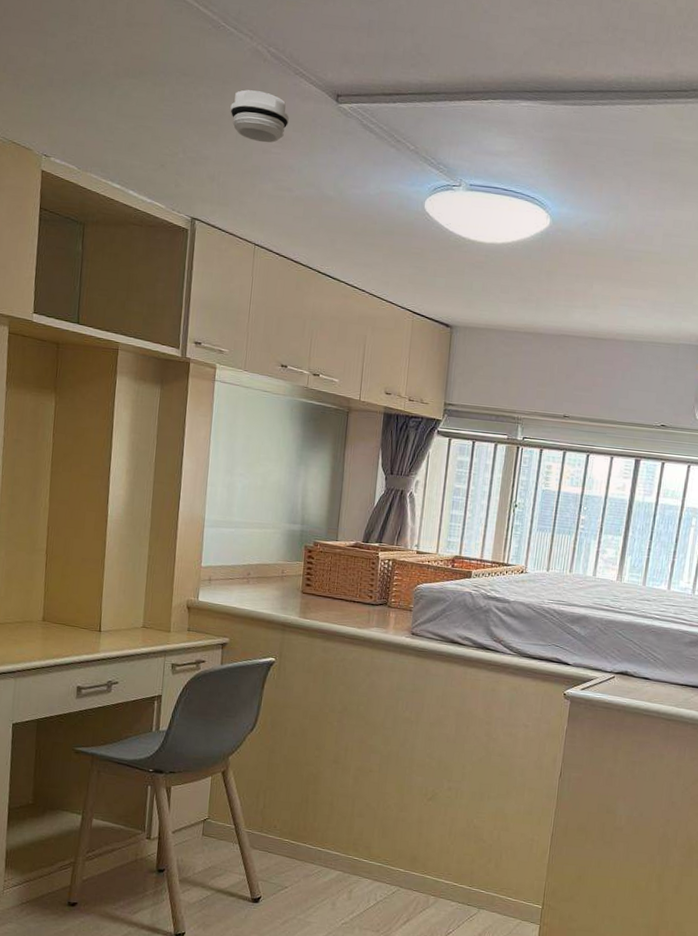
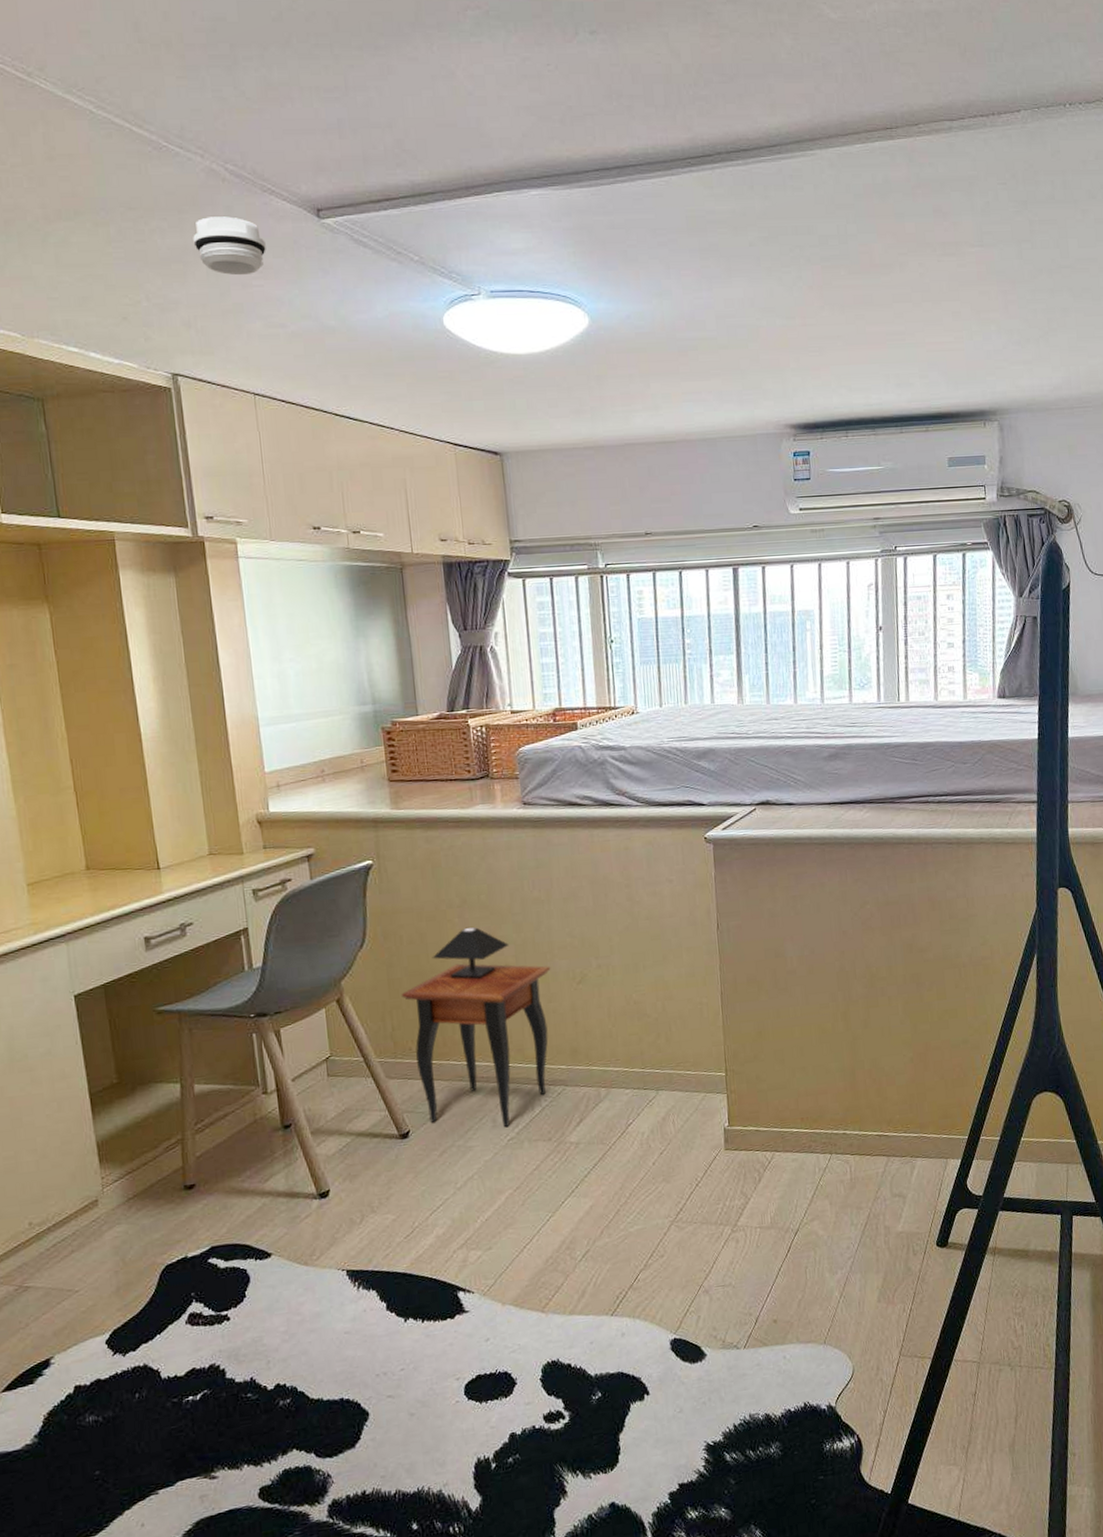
side table: none [276,731,408,913] -> present [401,927,551,1128]

